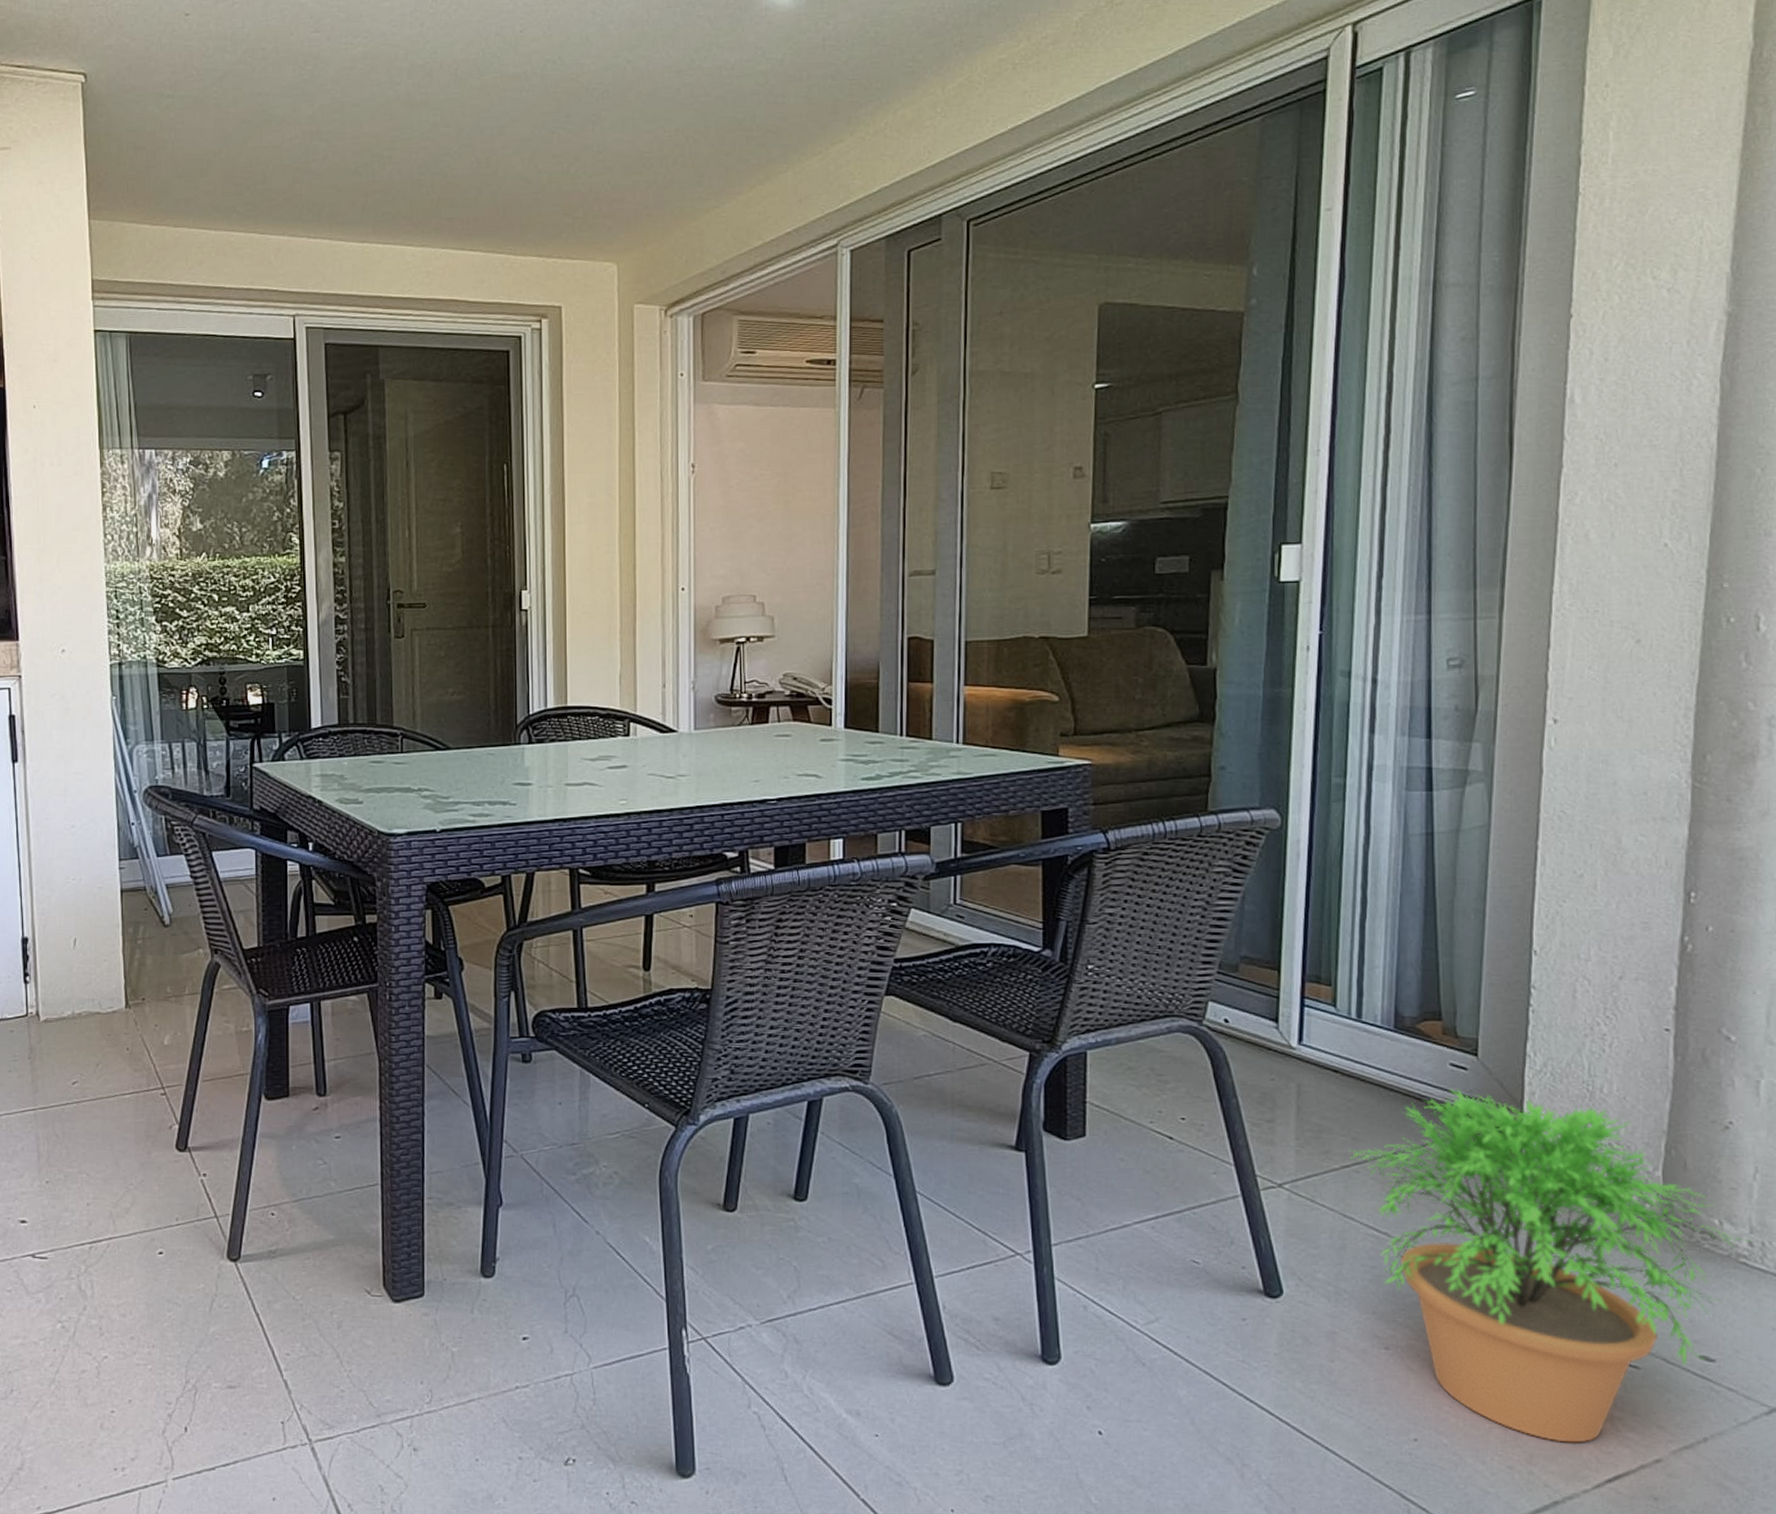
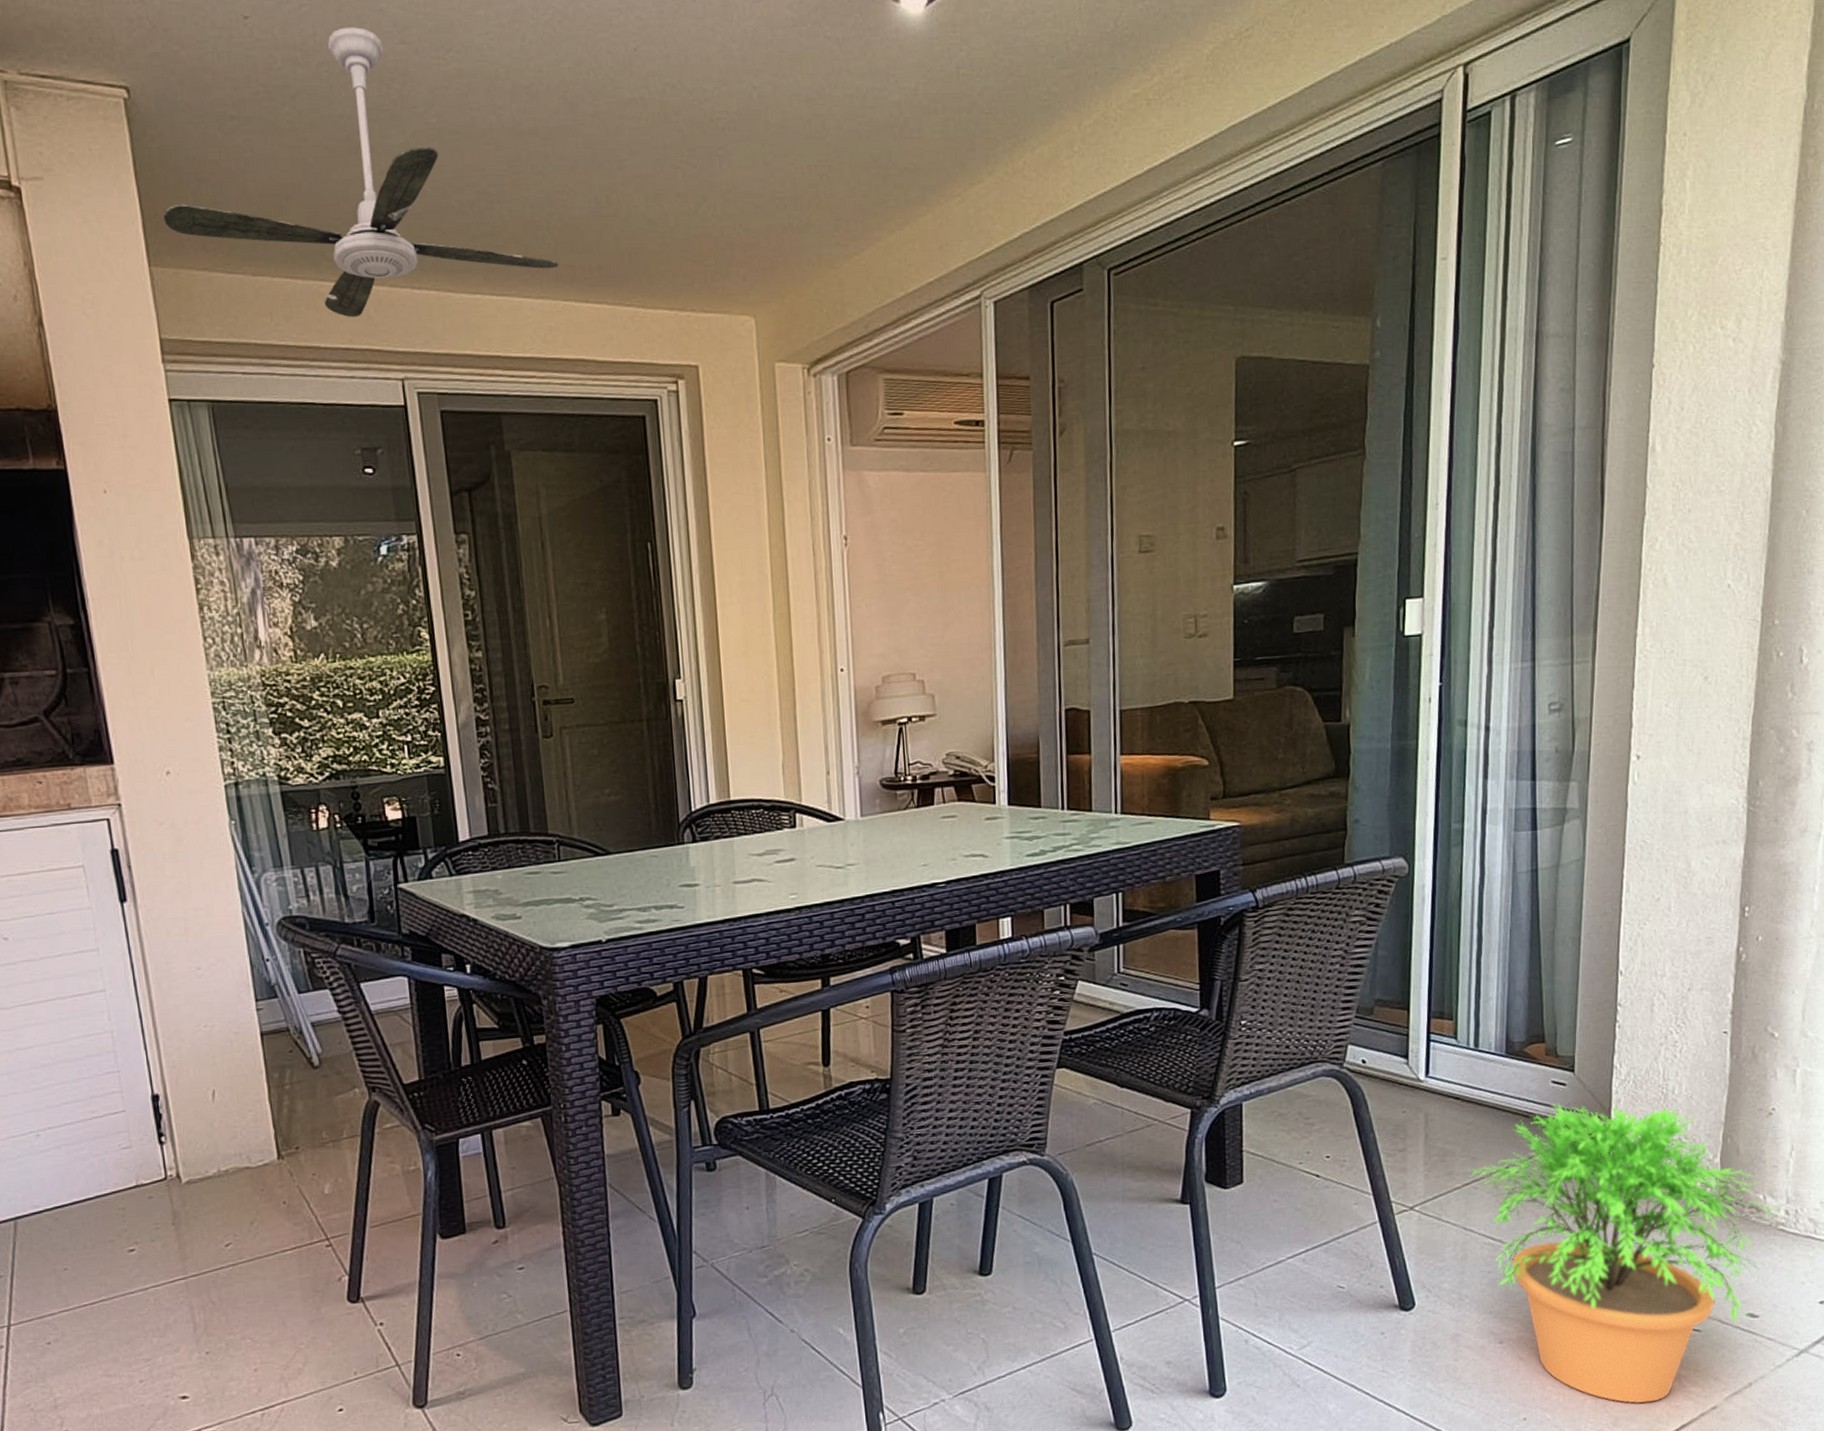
ceiling fan: none [105,20,440,262] -> present [164,27,559,317]

